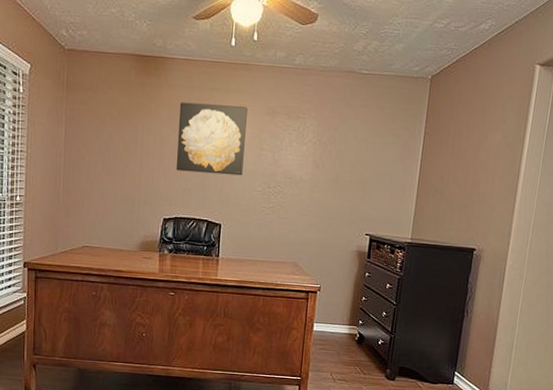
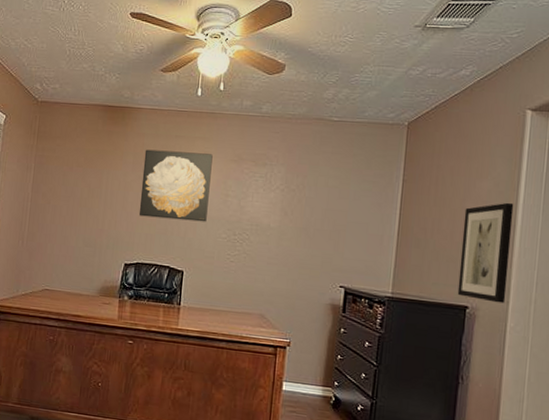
wall art: none [467,153,519,245] -> present [457,202,514,304]

